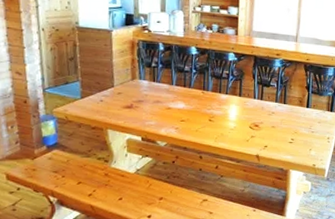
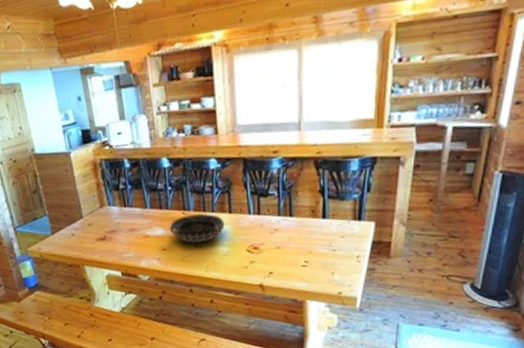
decorative bowl: none [189,94,235,118] -> present [169,214,225,243]

